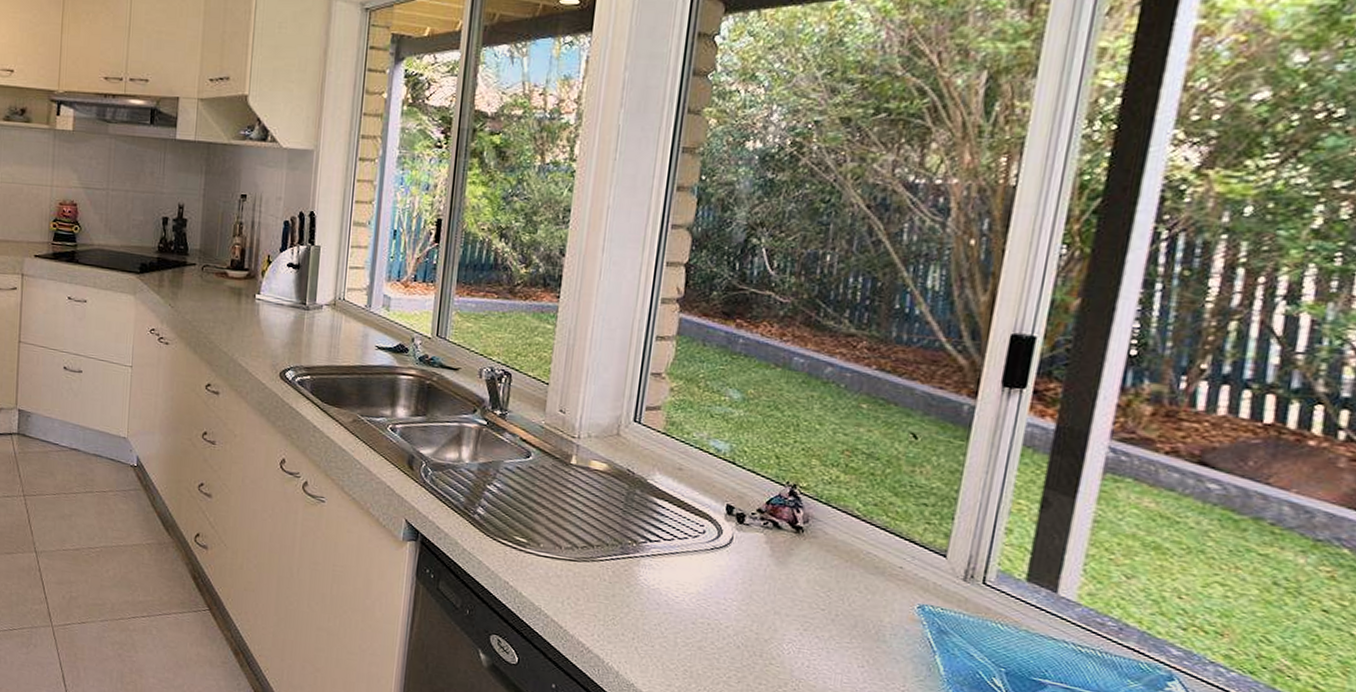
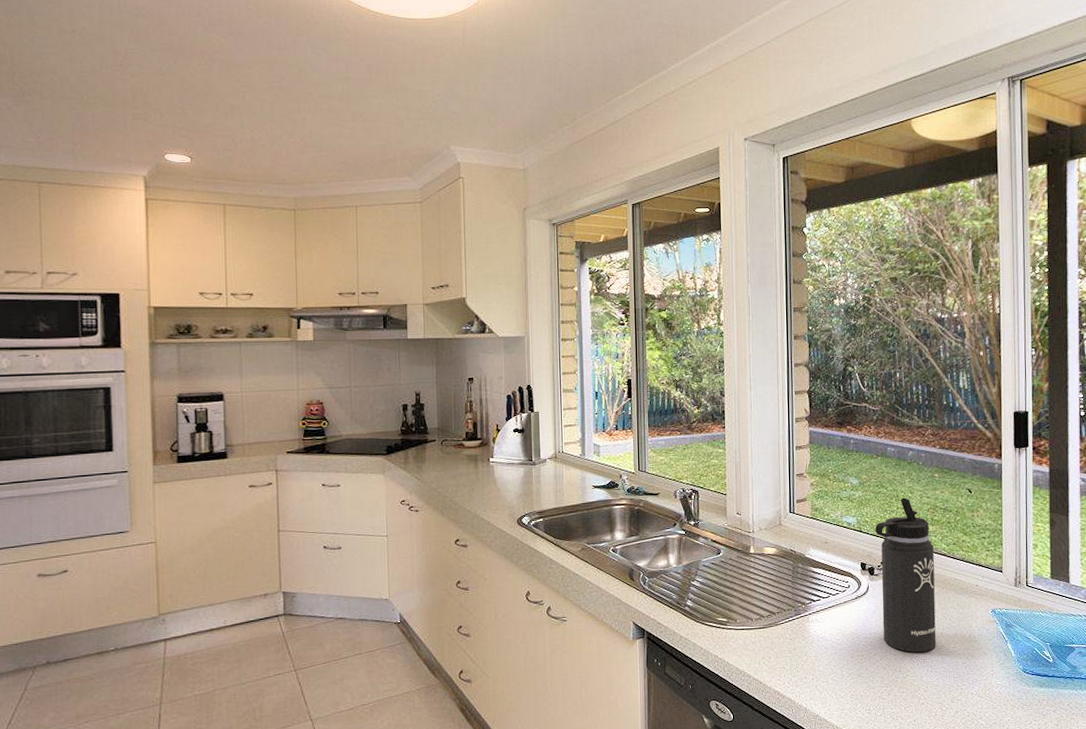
thermos bottle: none [743,428,842,640] -> present [875,497,936,653]

